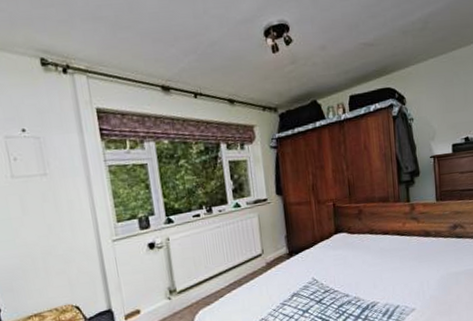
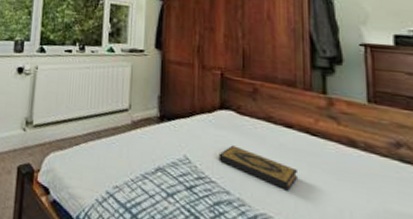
hardback book: none [338,259,394,281] -> present [218,145,299,191]

